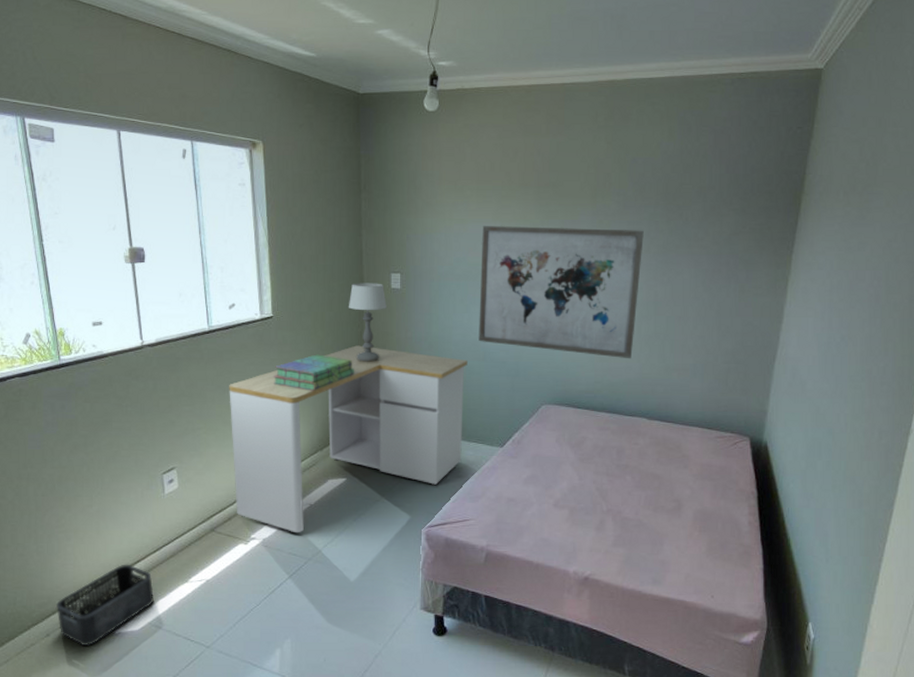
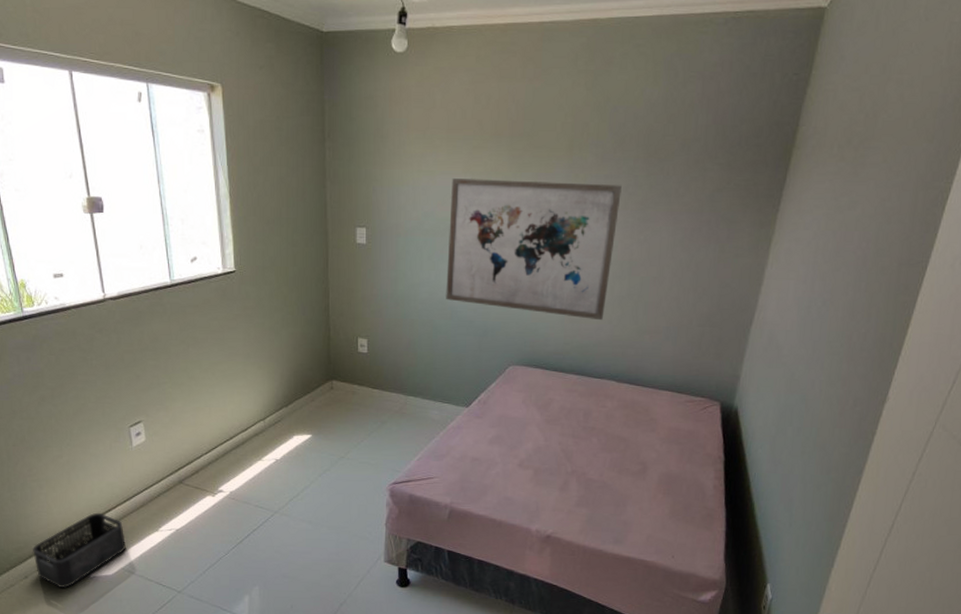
desk: present [229,345,468,533] -> none [193,302,434,487]
stack of books: present [273,354,355,391] -> none [236,310,320,347]
table lamp: present [348,283,387,362] -> none [312,237,352,319]

